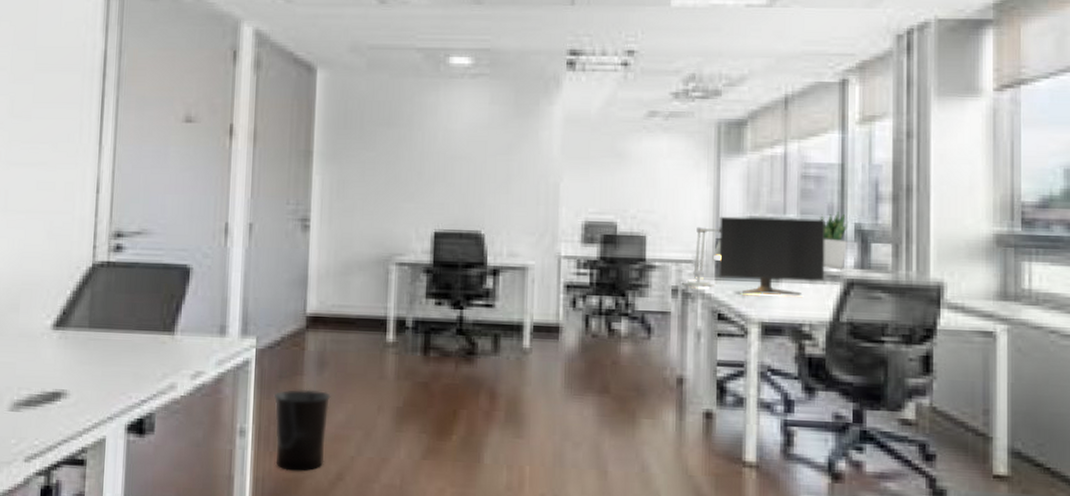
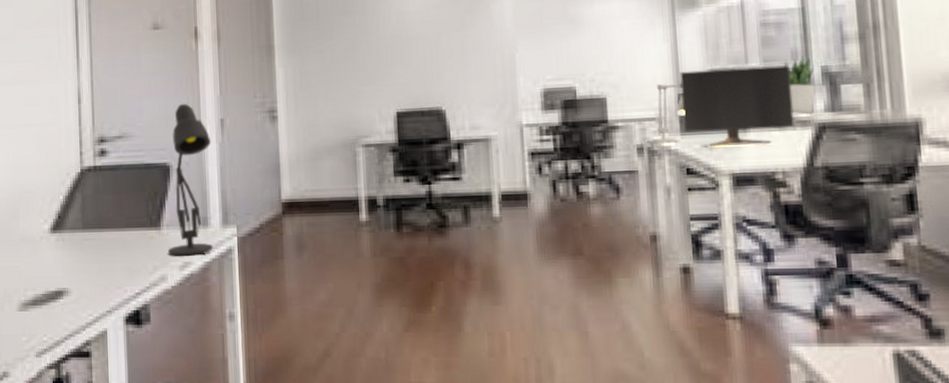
desk lamp: none [179,203,237,365] -> present [167,103,213,256]
waste bin: present [273,389,331,472] -> none [258,272,312,350]

